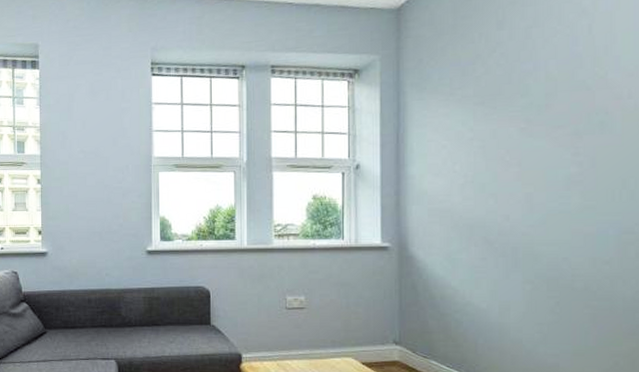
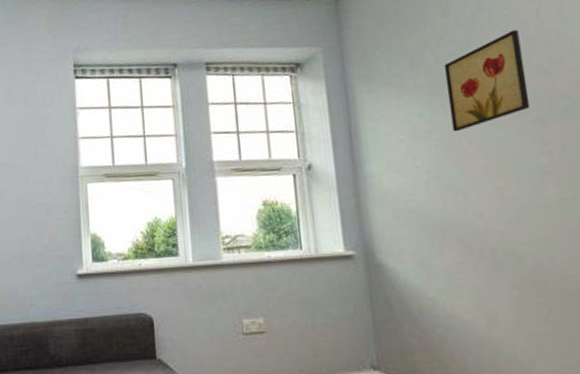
wall art: none [492,45,569,141] -> present [444,29,531,132]

